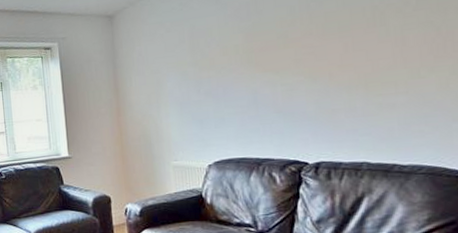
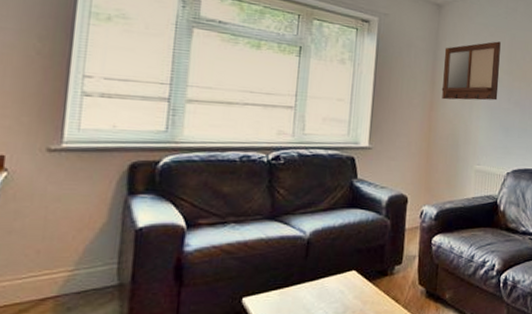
writing board: none [122,35,186,104] -> present [441,41,501,101]

